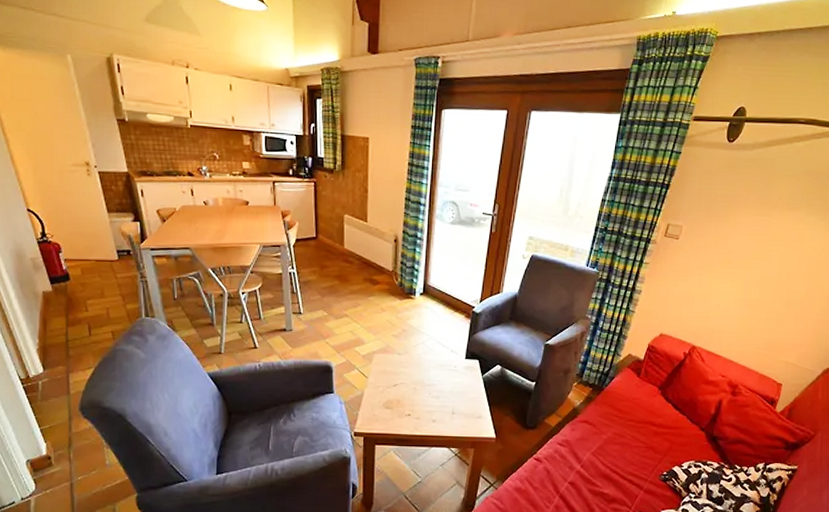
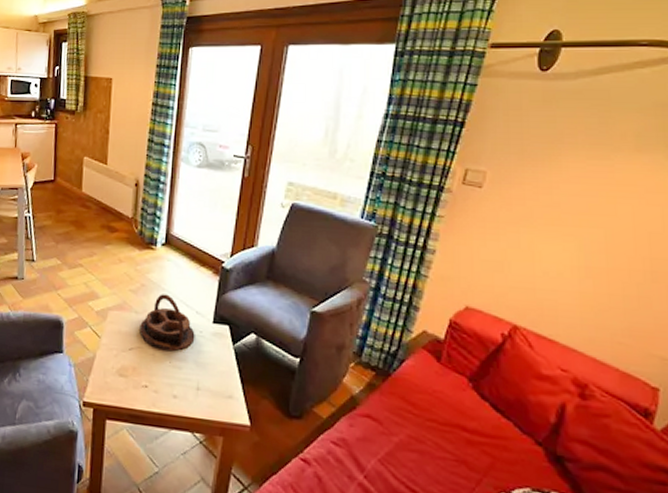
serving tray: none [402,337,450,385] -> present [139,294,195,352]

